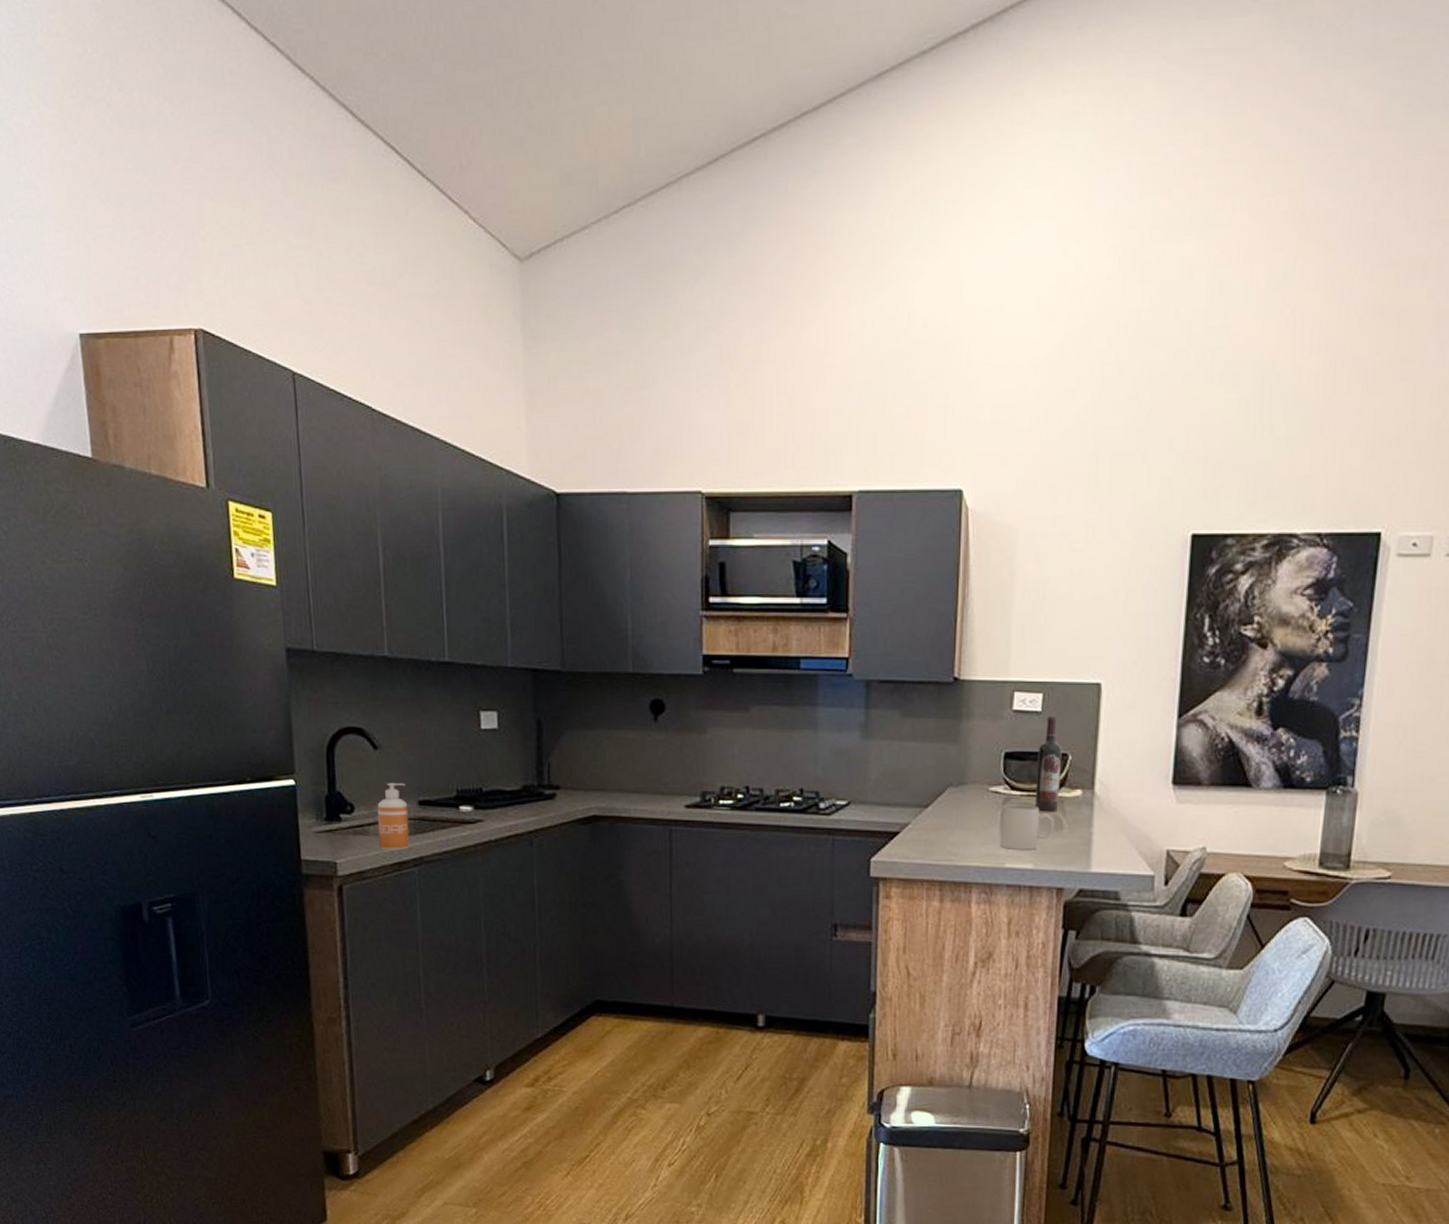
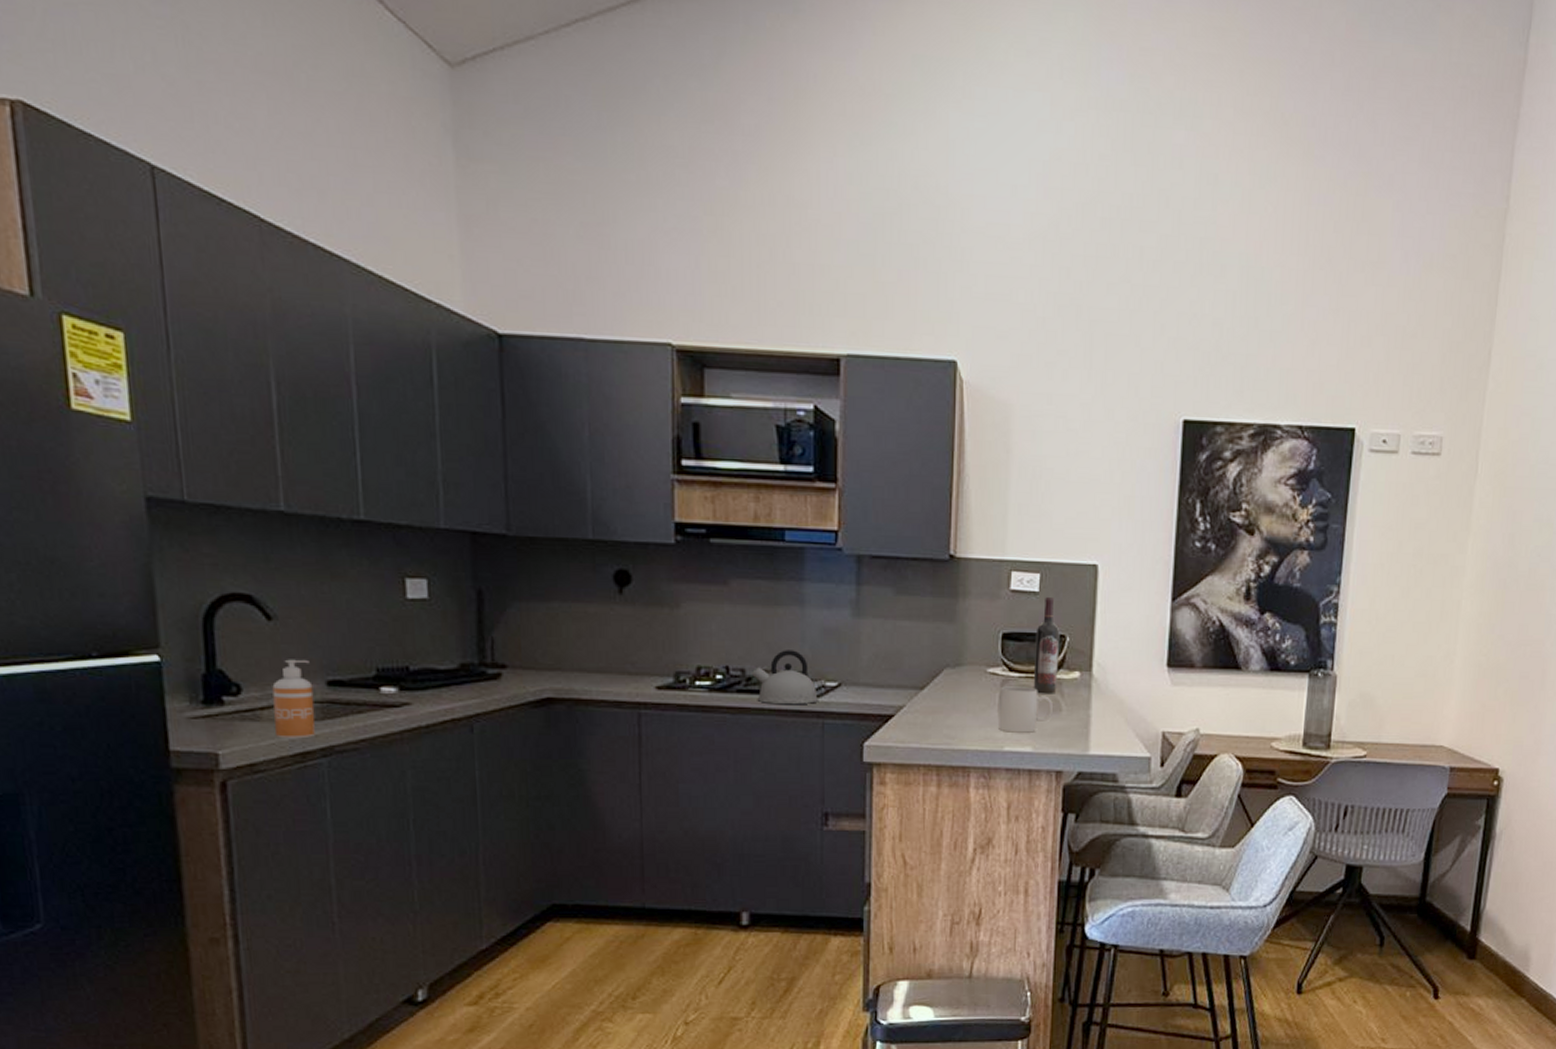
kettle: none [769,771,829,822] -> present [752,650,818,705]

